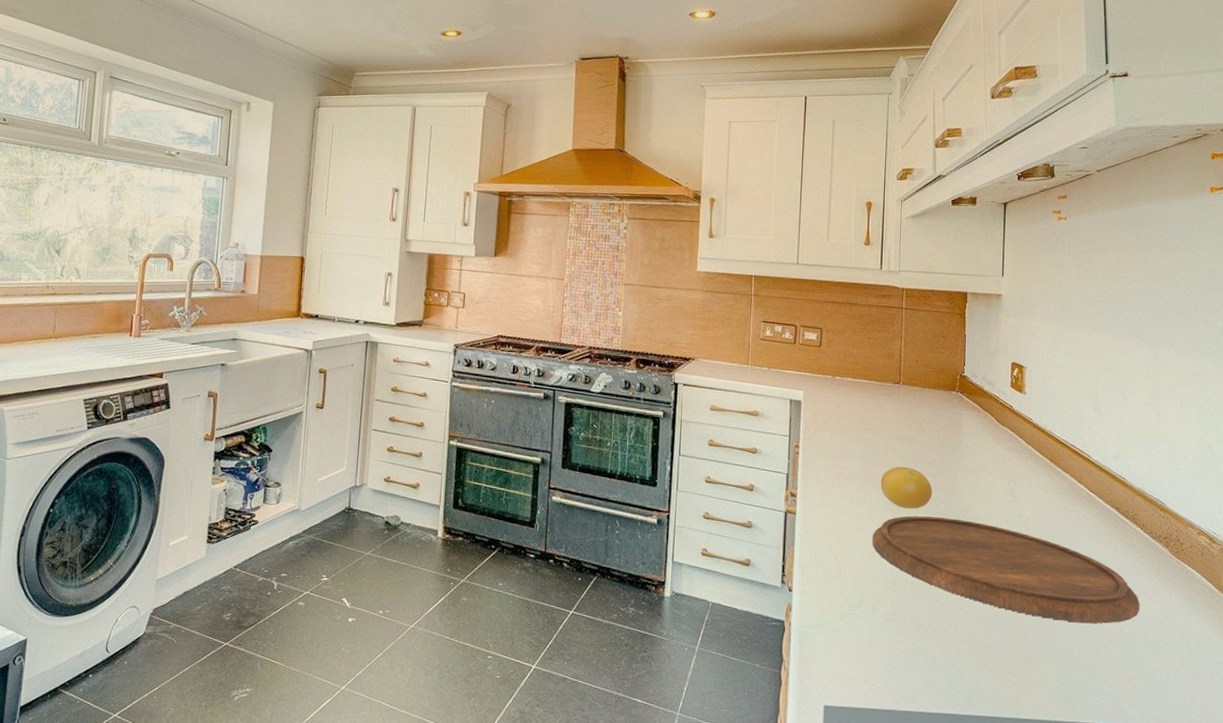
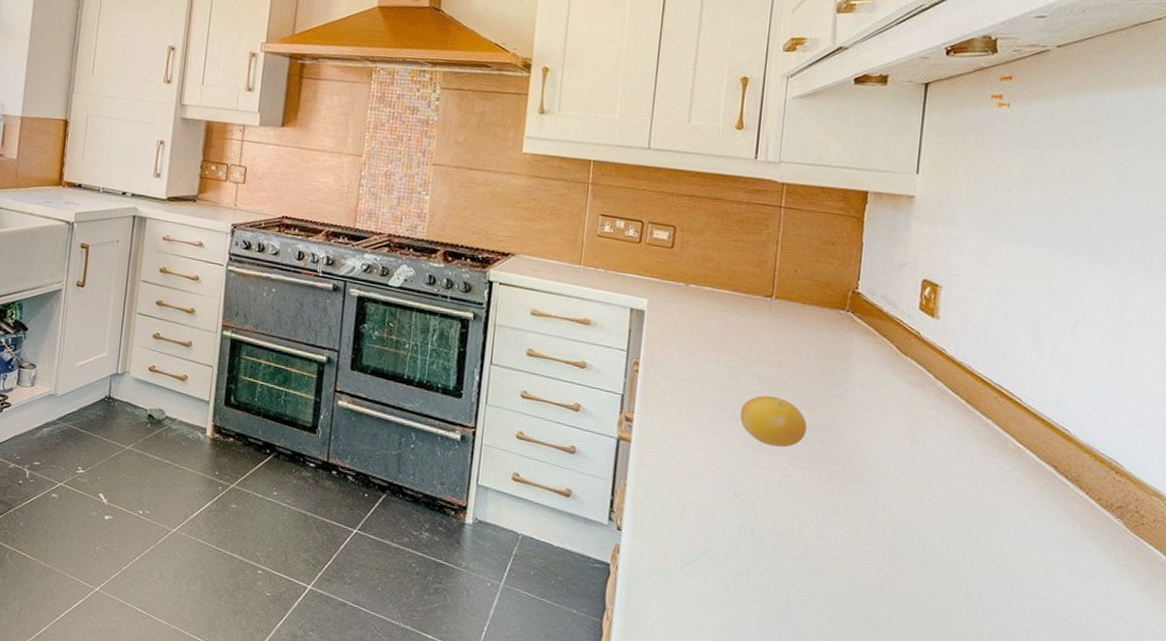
cutting board: present [872,515,1140,624] -> none [725,454,1078,605]

